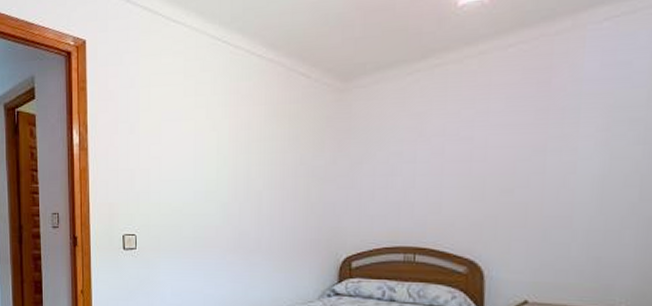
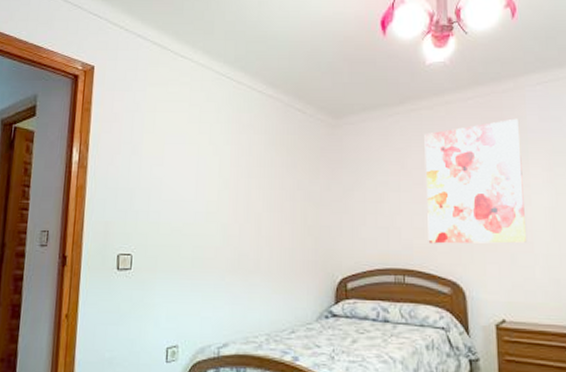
wall art: none [445,67,572,220] -> present [424,118,528,244]

